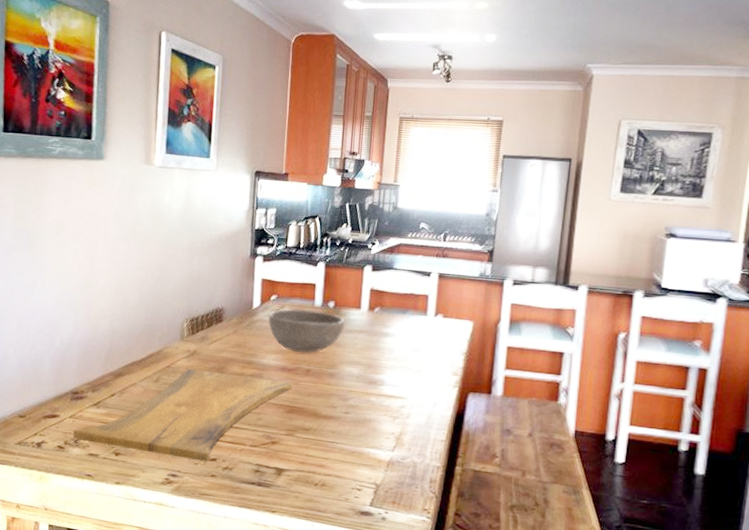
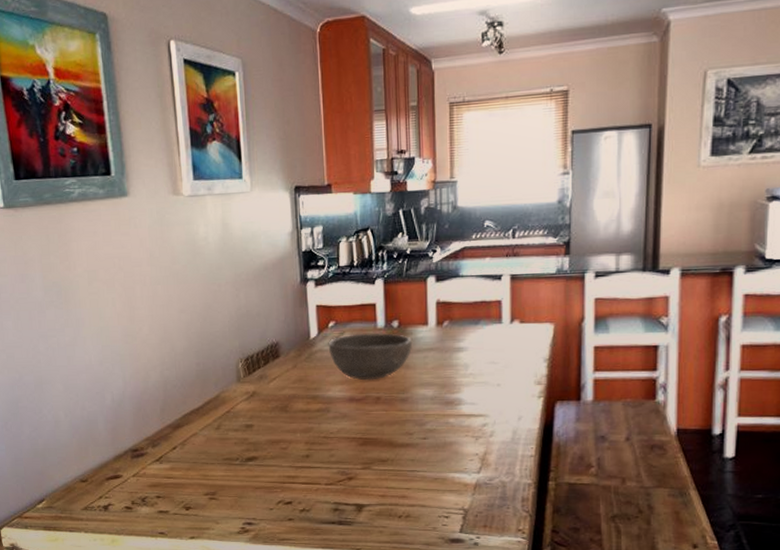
cutting board: present [73,369,292,462] -> none [139,411,363,506]

